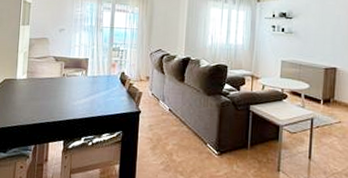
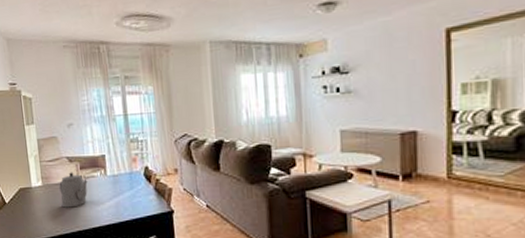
teapot: none [41,69,69,101] -> present [59,172,88,208]

